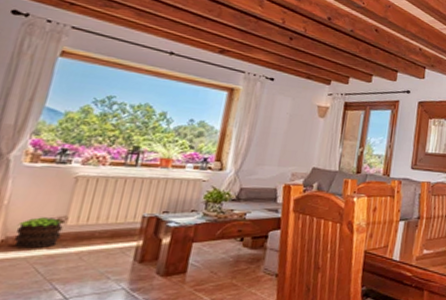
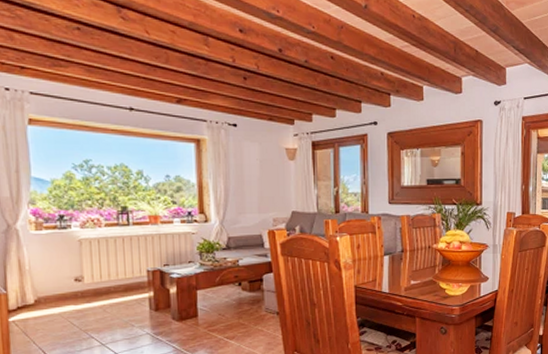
potted plant: present [13,217,64,249] -> none [43,278,83,306]

